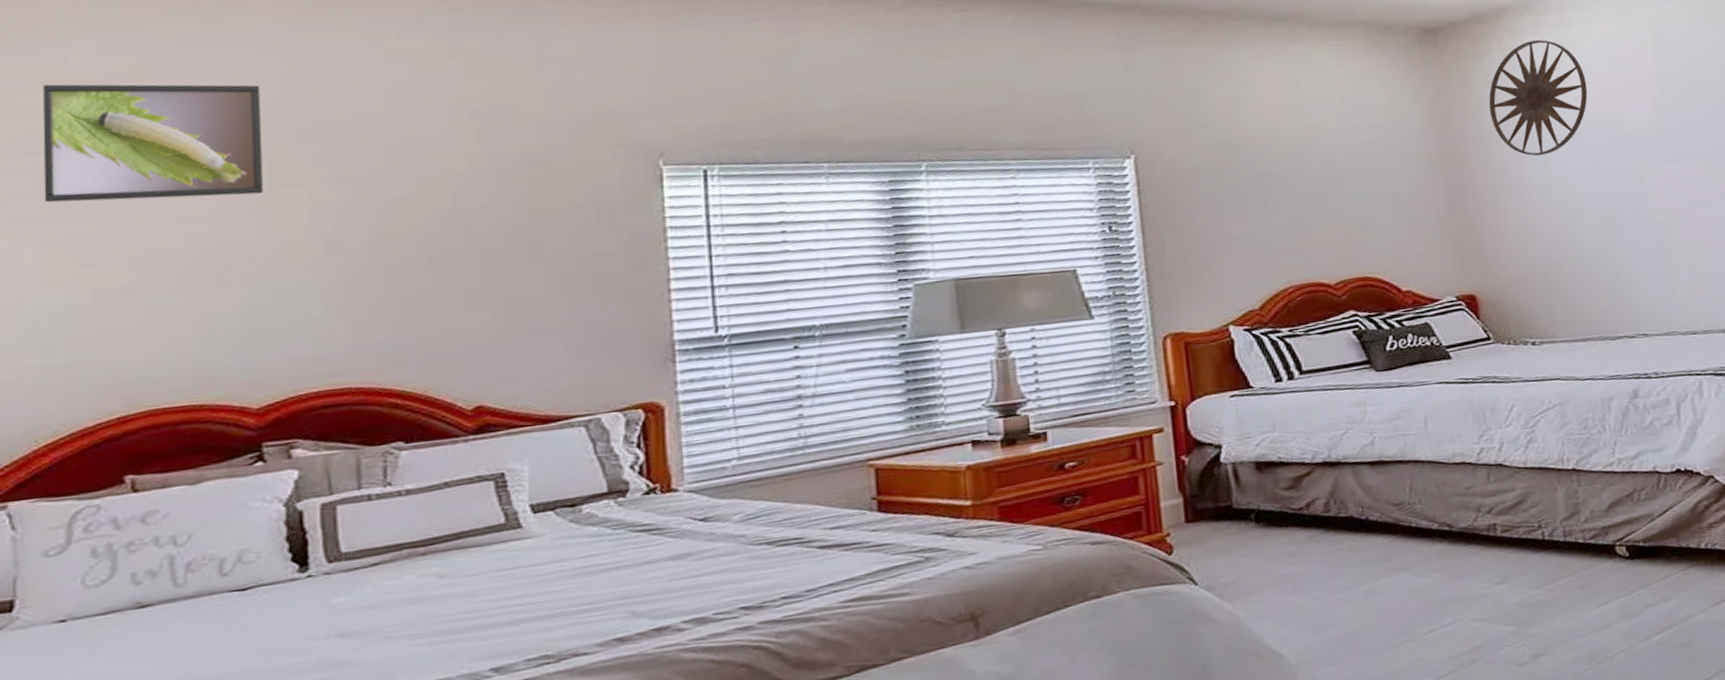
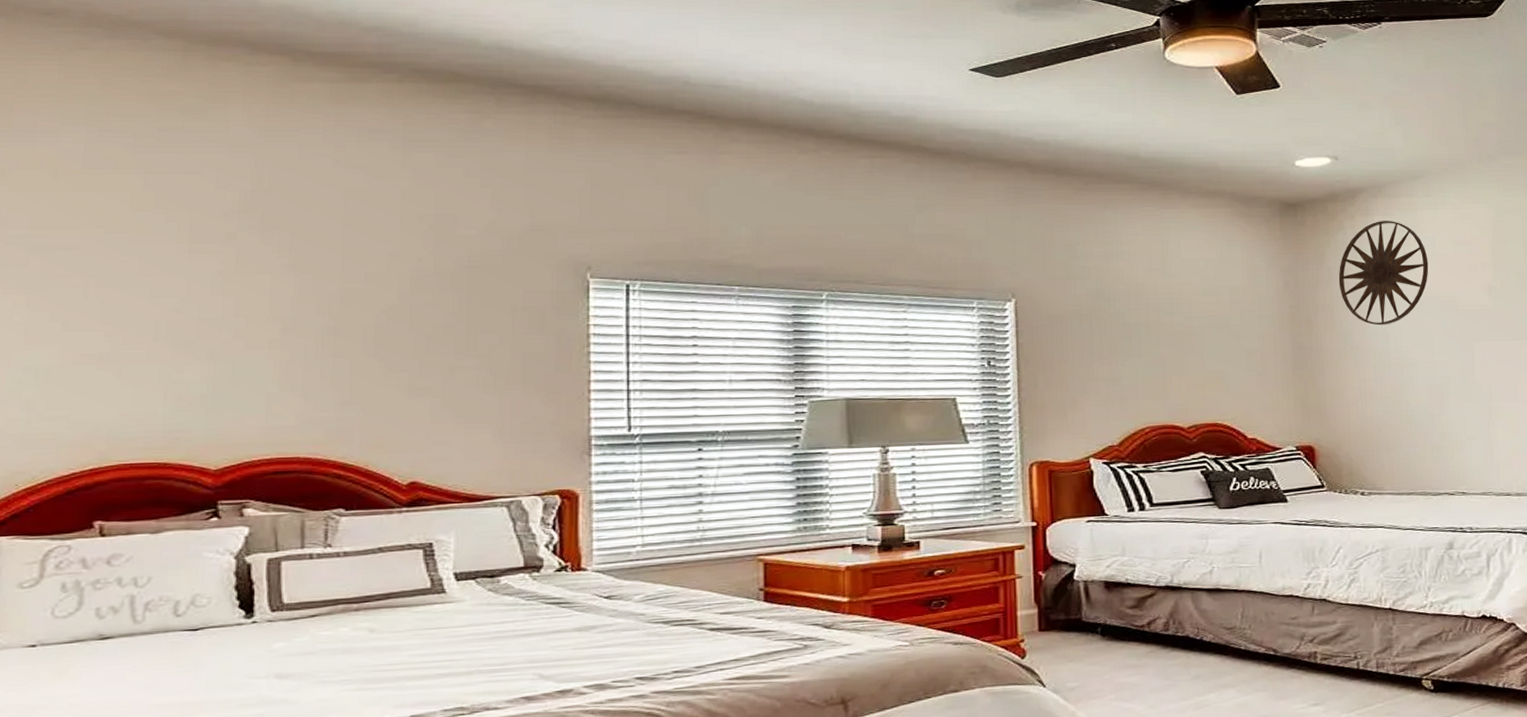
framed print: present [42,84,263,203] -> none [33,166,232,278]

